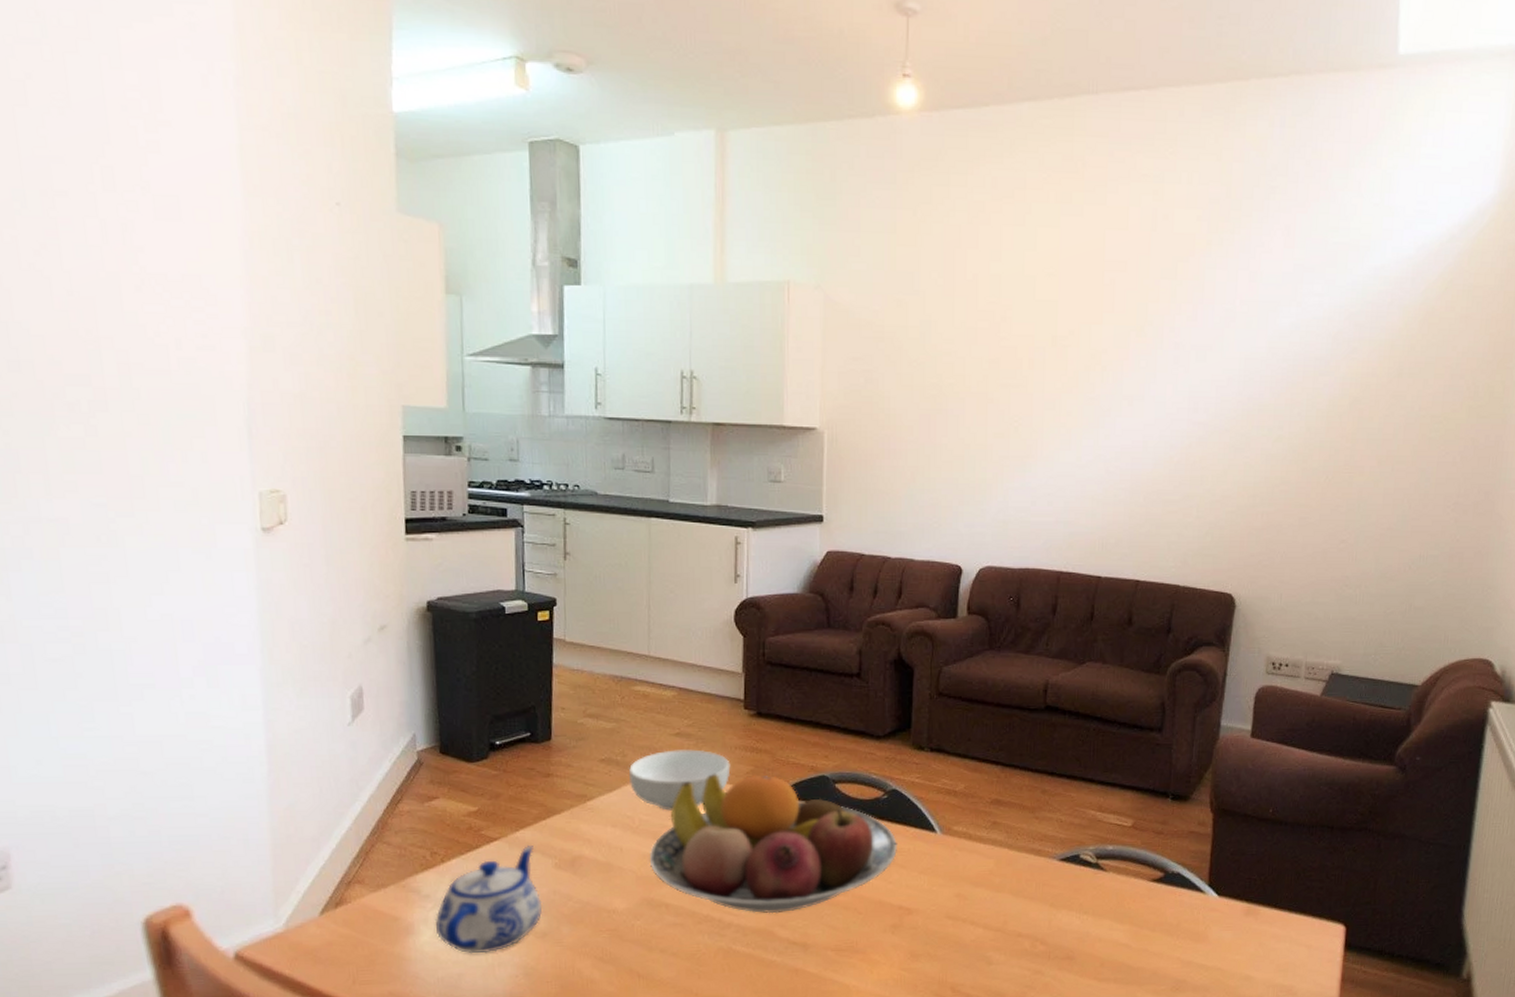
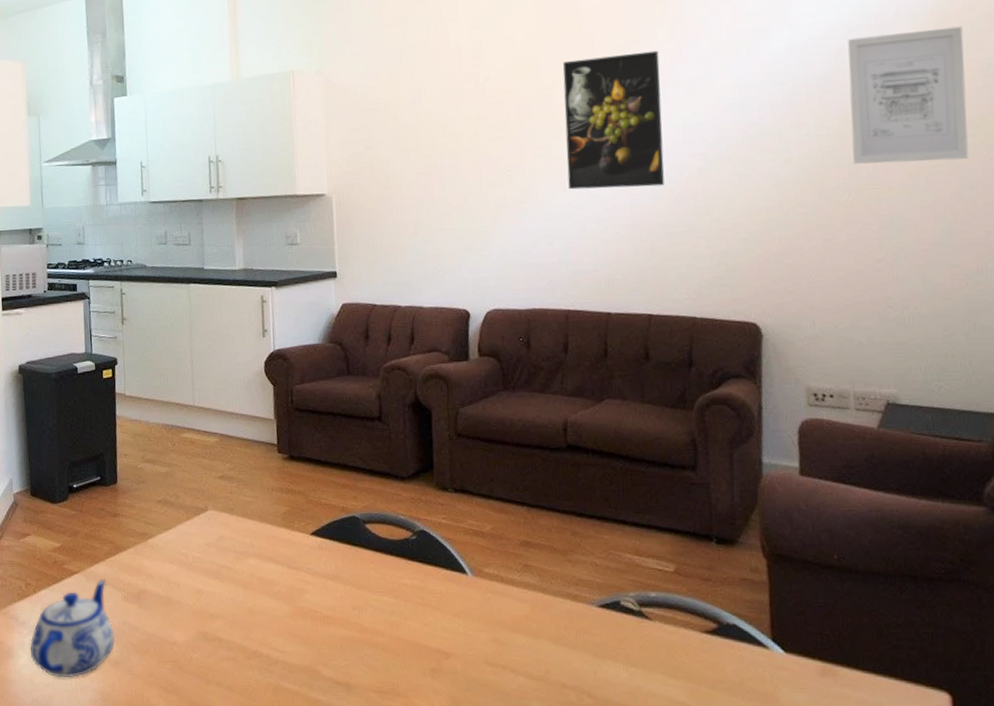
cereal bowl: present [629,749,731,811] -> none [182,491,270,549]
fruit bowl: present [649,774,897,914] -> none [202,514,430,652]
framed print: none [1074,310,1176,452] -> present [563,50,664,190]
wall art: none [1335,323,1442,452] -> present [848,26,969,164]

